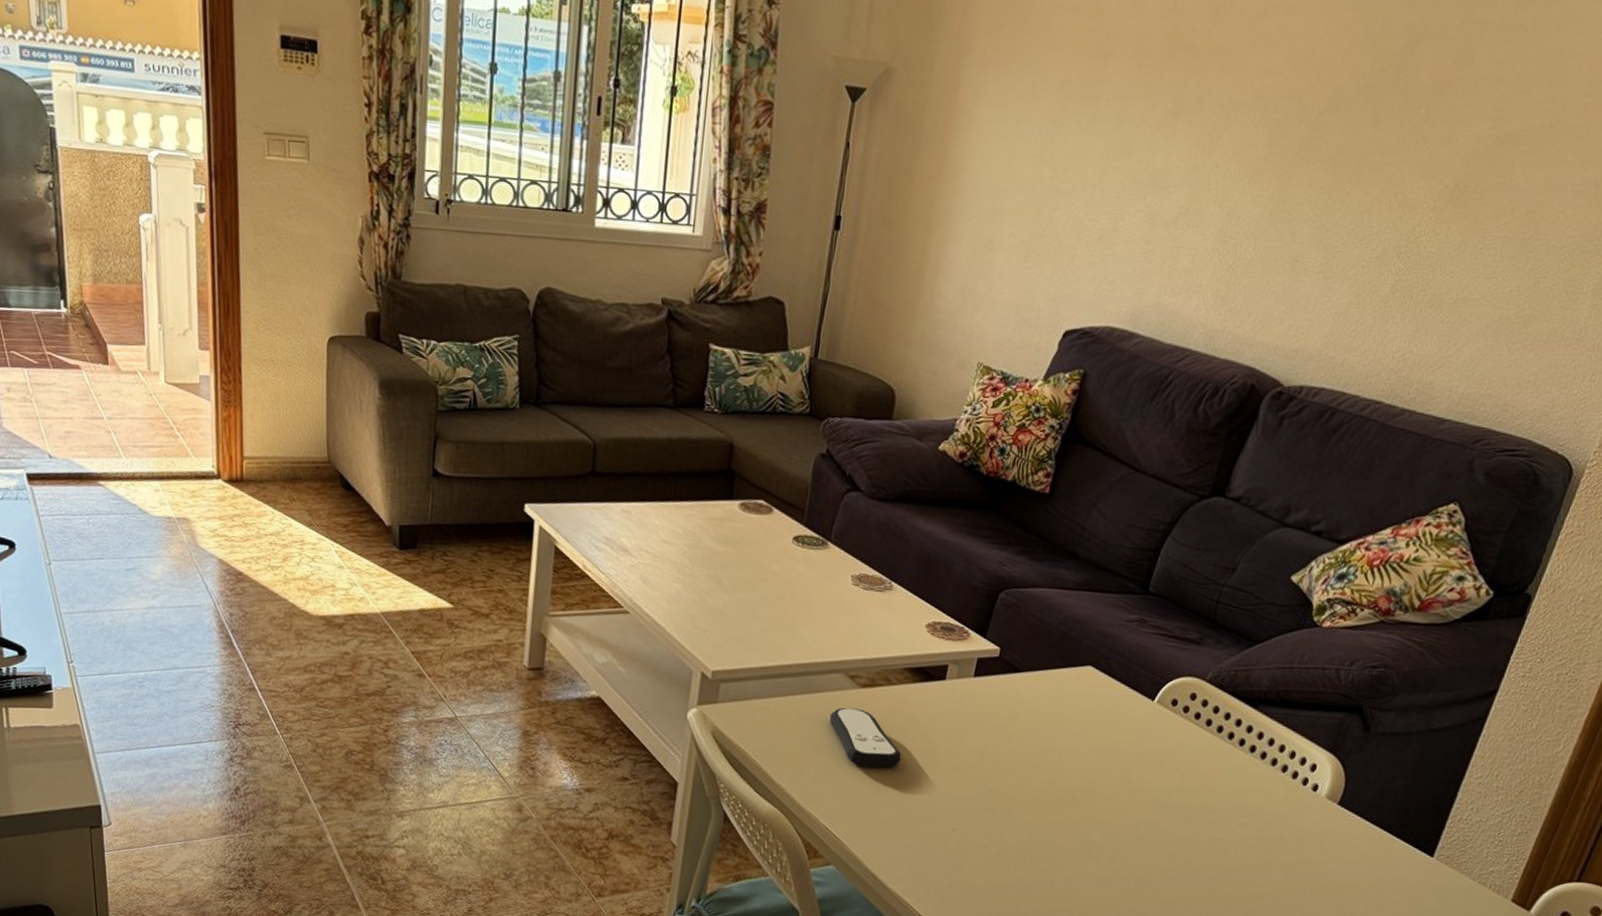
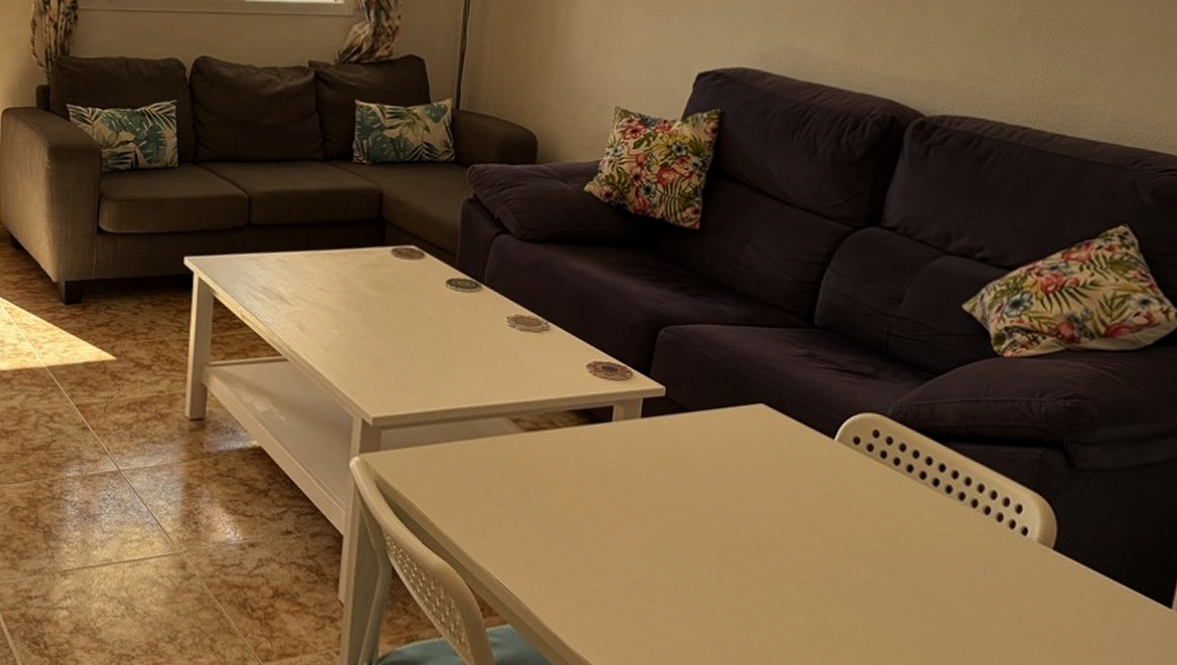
remote control: present [829,707,902,768] -> none [495,452,573,517]

